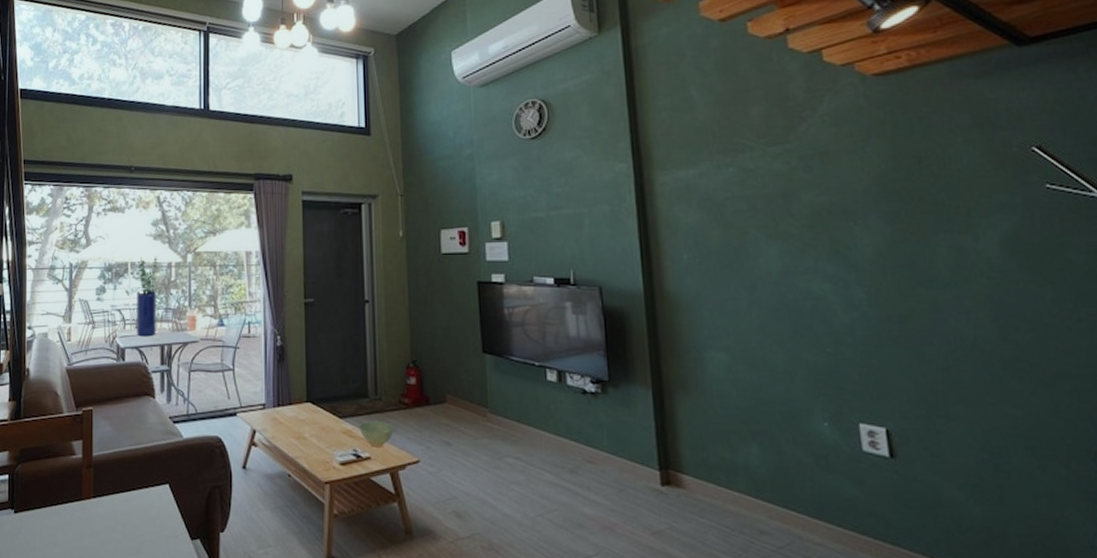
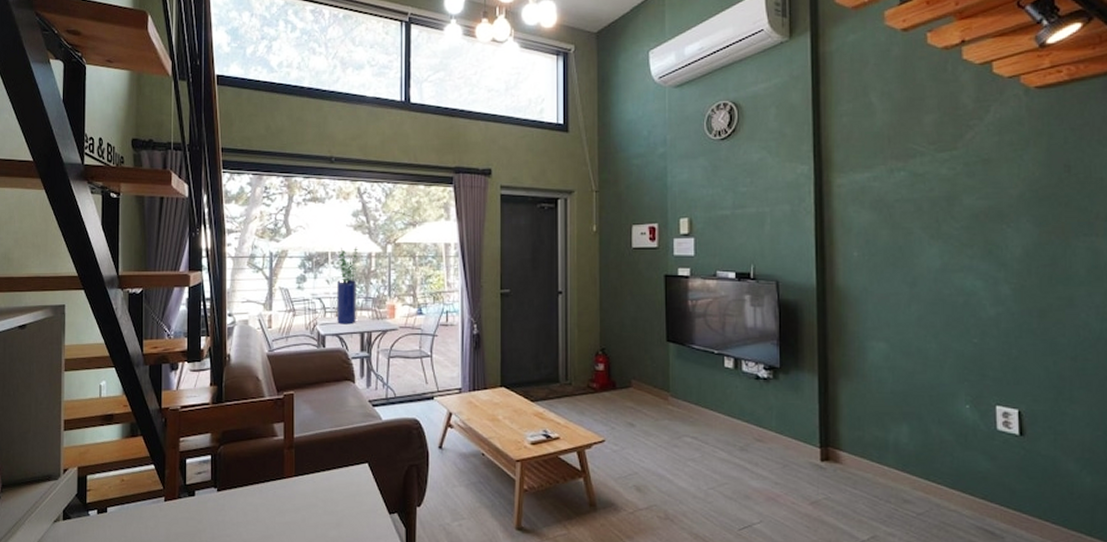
bowl: present [359,422,394,447] -> none [549,405,582,428]

